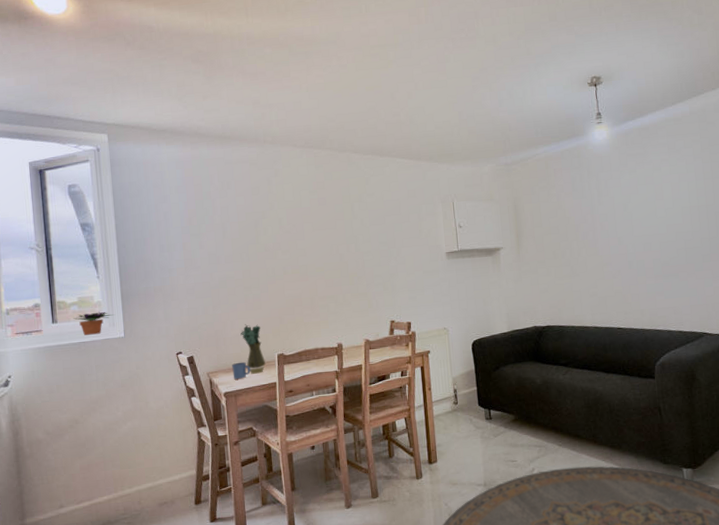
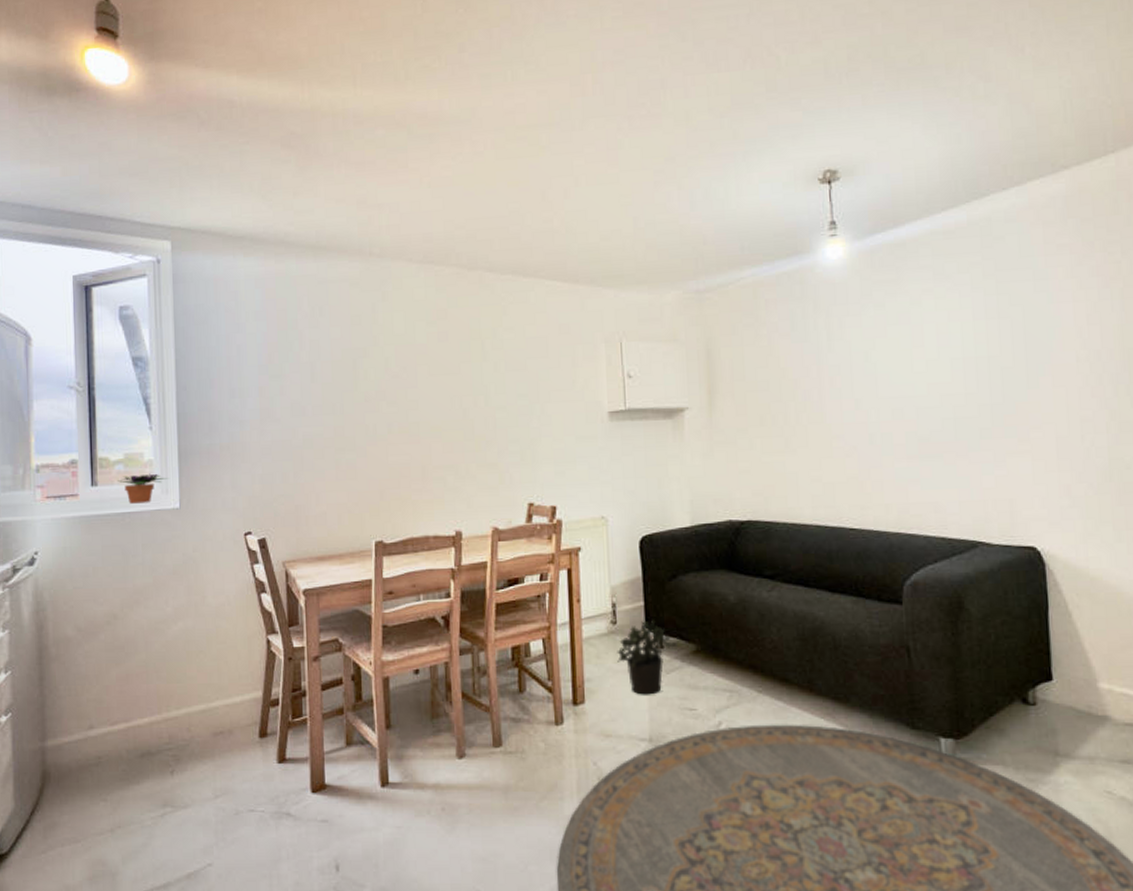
mug: present [232,361,251,380] -> none [315,549,339,573]
vase: present [240,324,266,374] -> none [328,499,359,567]
potted plant: none [459,399,501,454] -> present [617,620,677,695]

